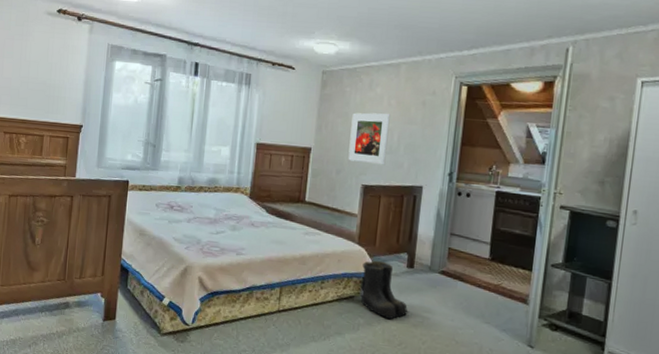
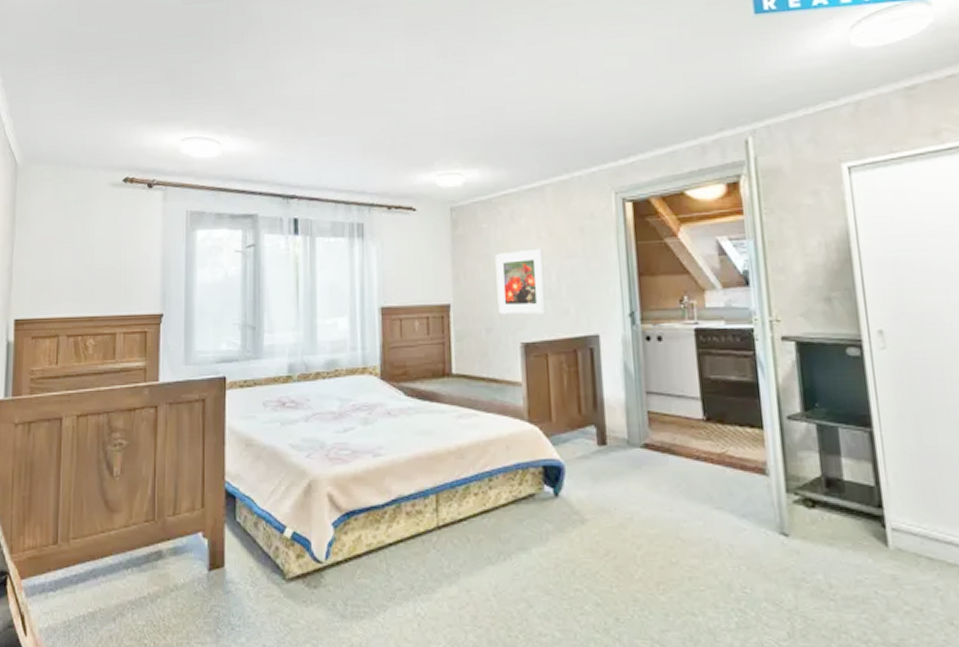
boots: present [361,260,410,320] -> none [539,441,612,521]

